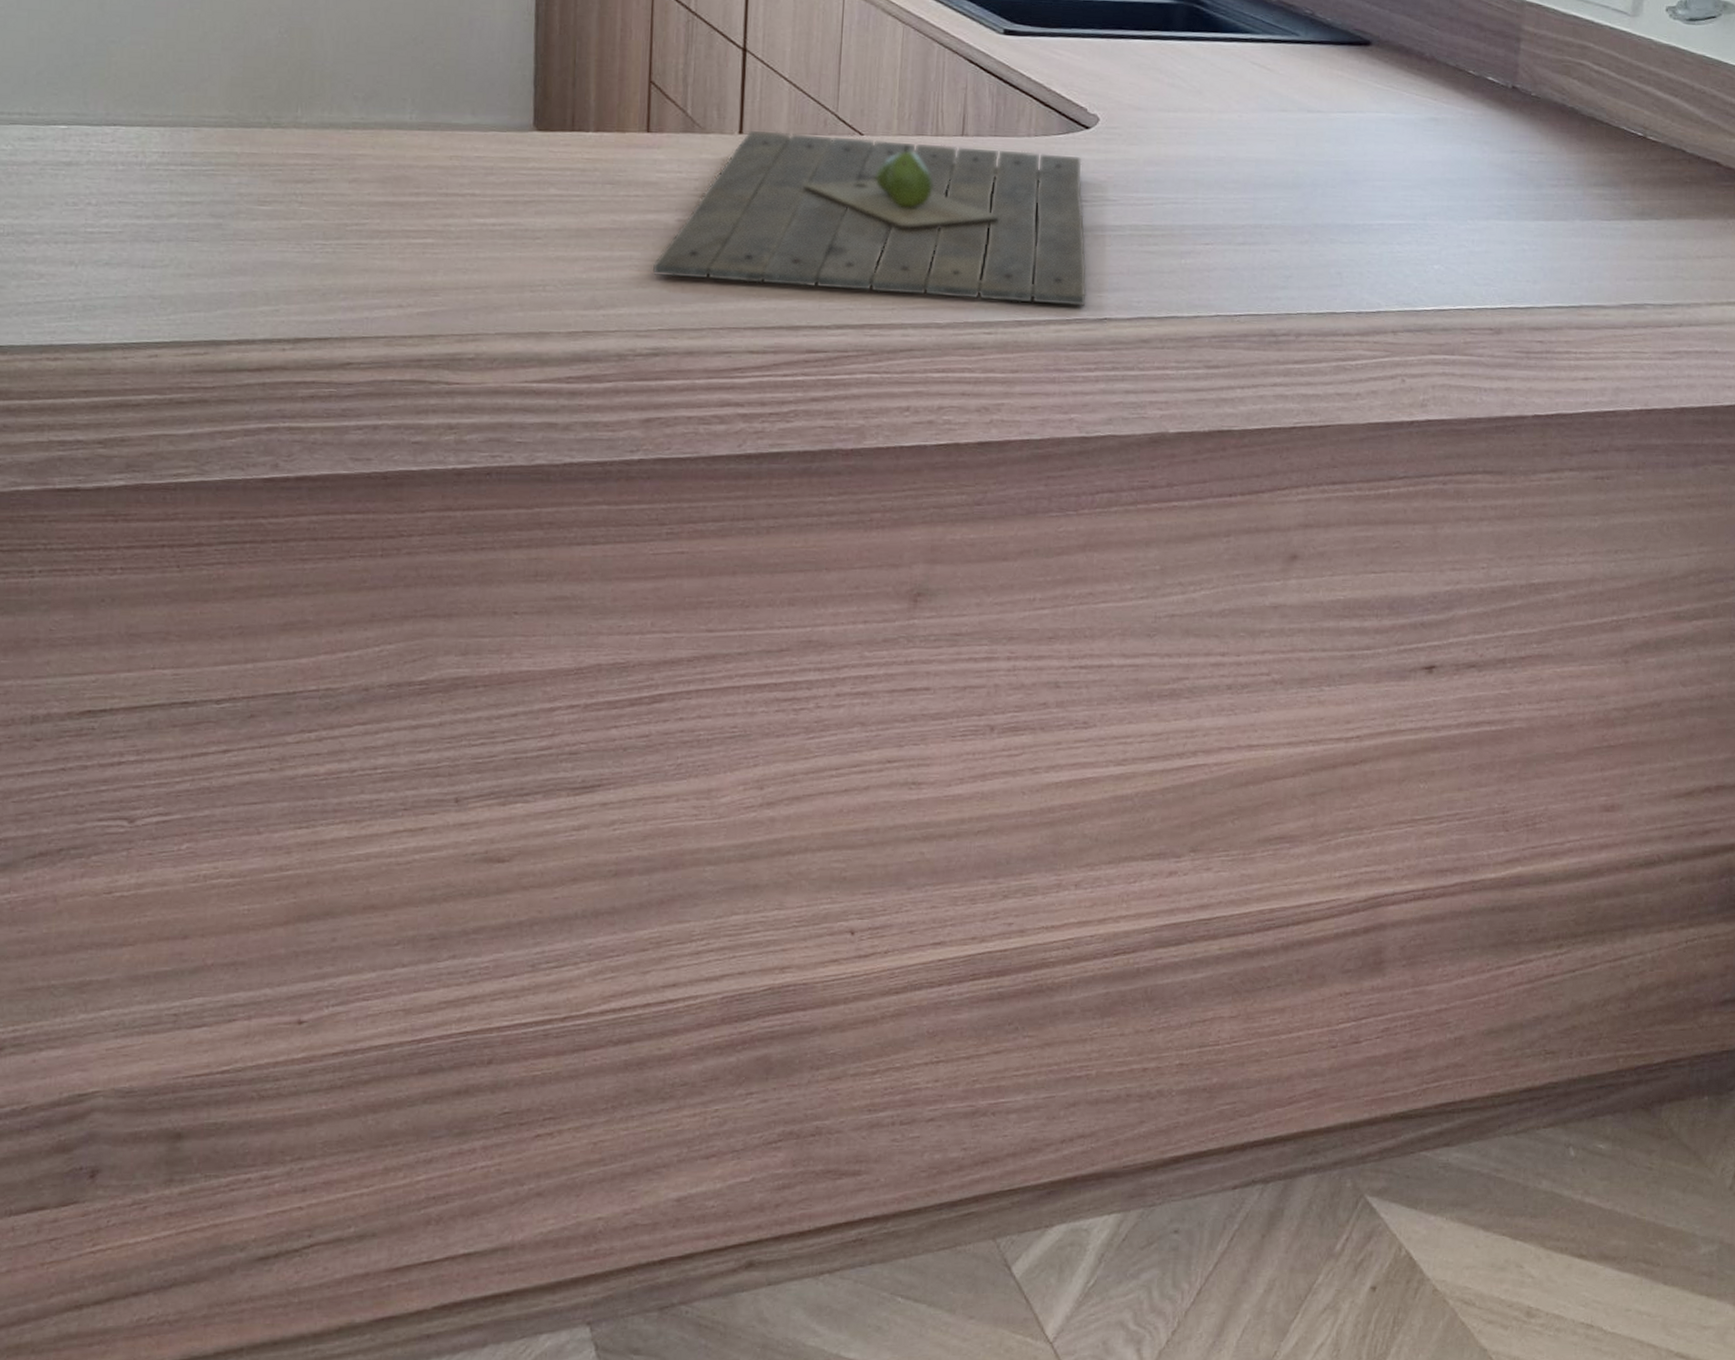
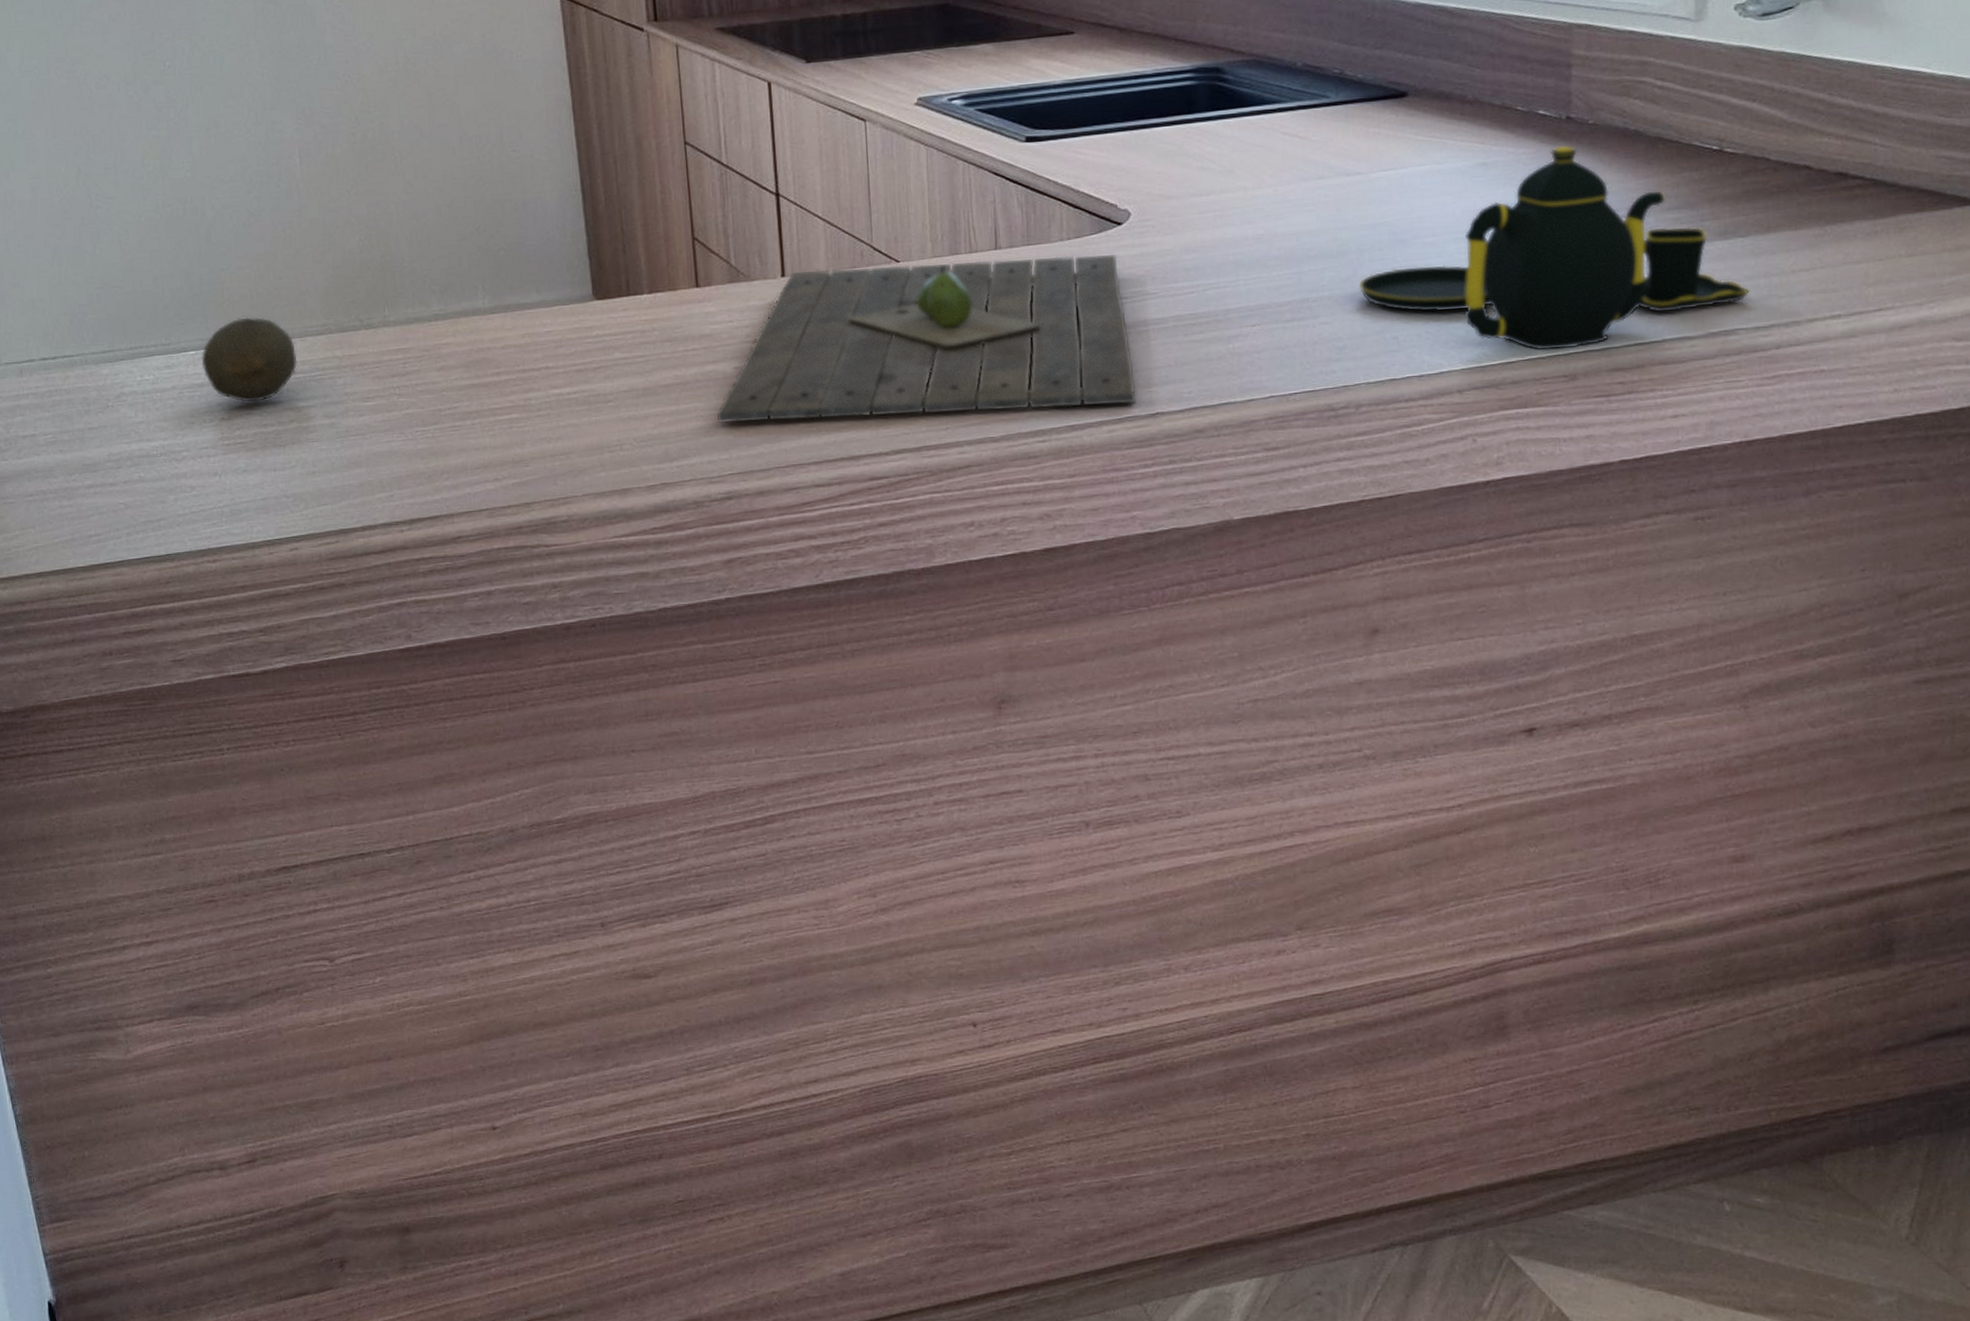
fruit: none [72,96,188,191] -> present [201,317,298,403]
teapot: none [1309,112,1660,304] -> present [1358,144,1750,351]

